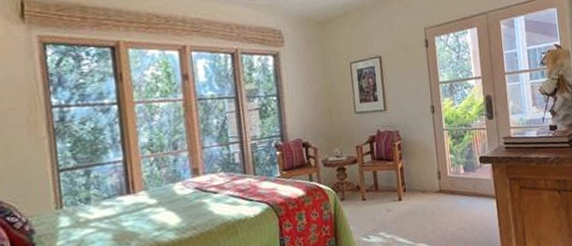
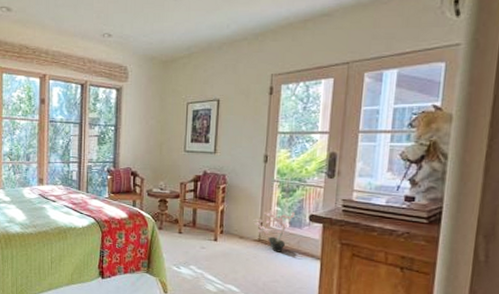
potted plant: none [432,157,467,200] -> present [253,210,295,253]

